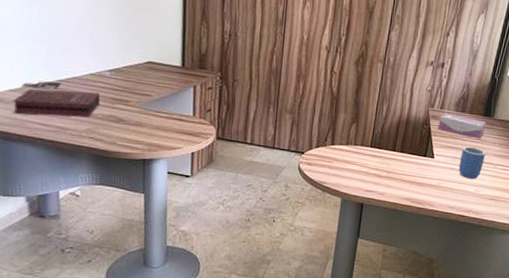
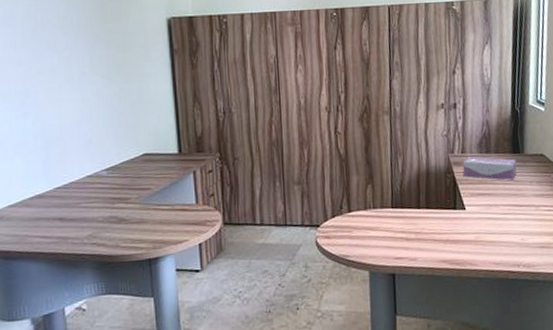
book: present [12,81,100,117] -> none [12,190,99,231]
mug: present [458,146,486,180] -> none [495,189,524,228]

